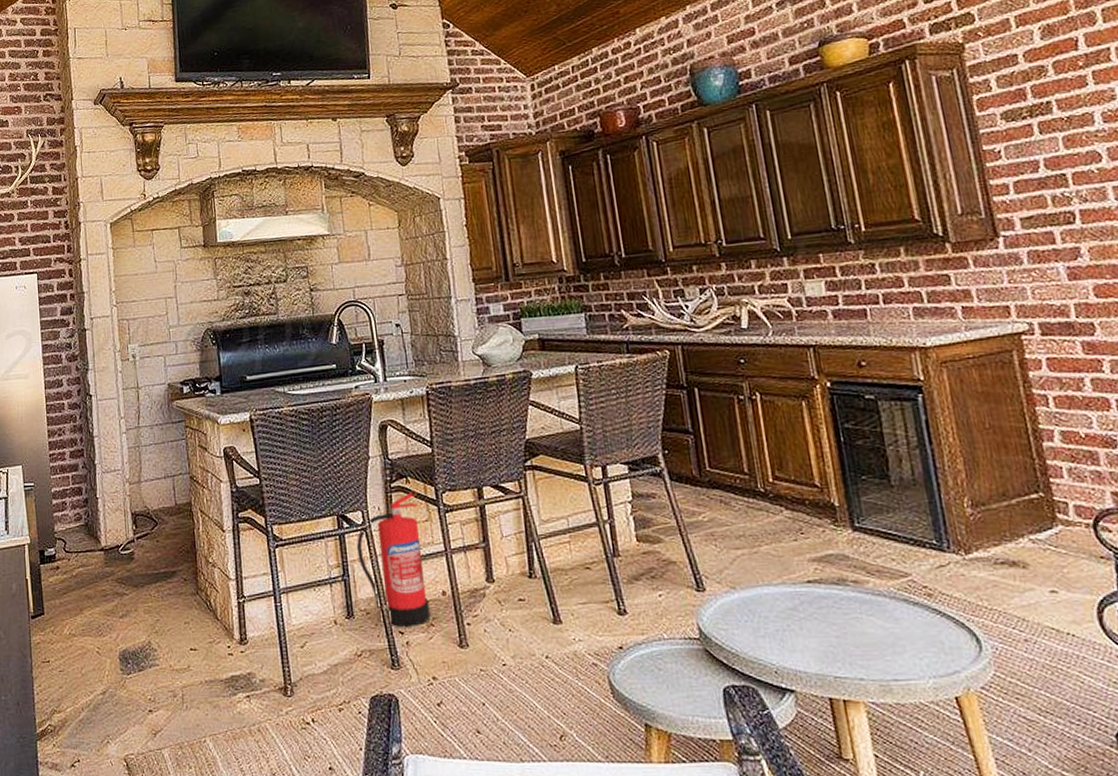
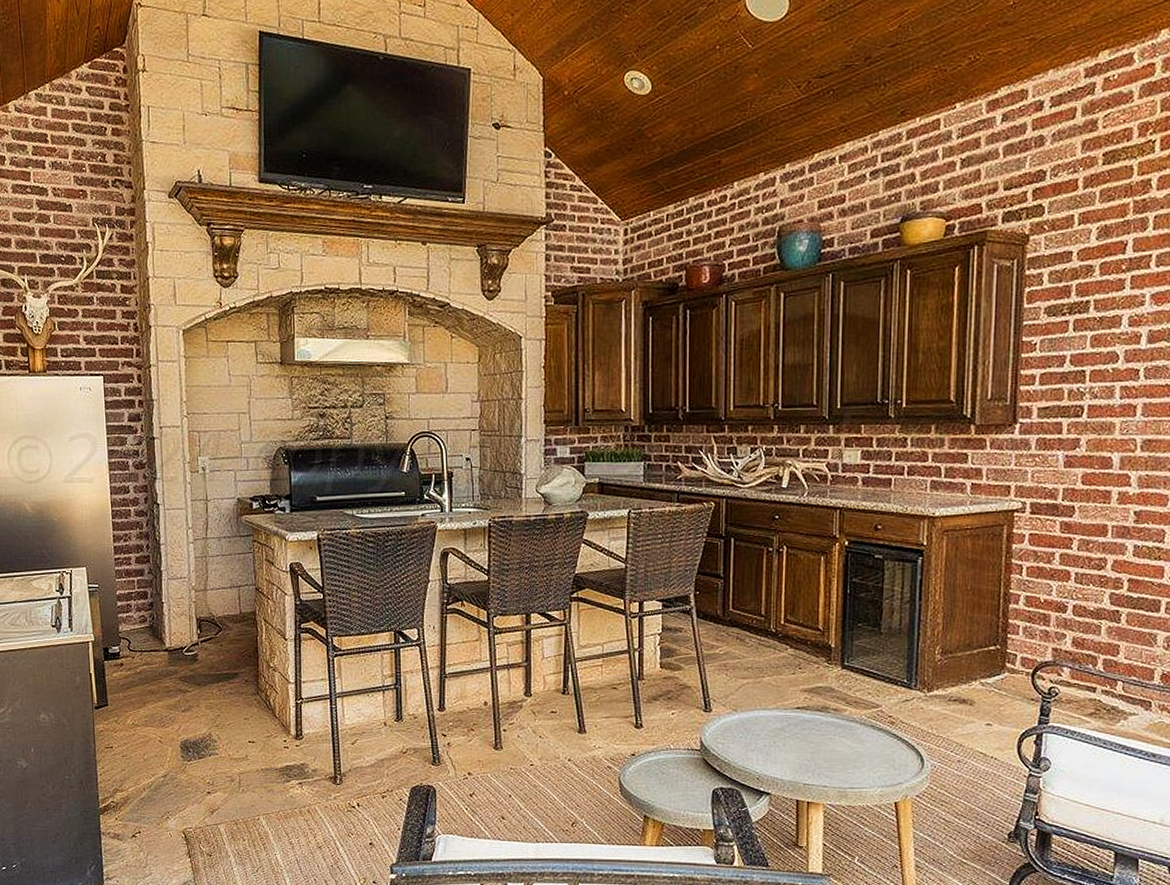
fire extinguisher: present [357,491,431,627] -> none [411,613,471,730]

